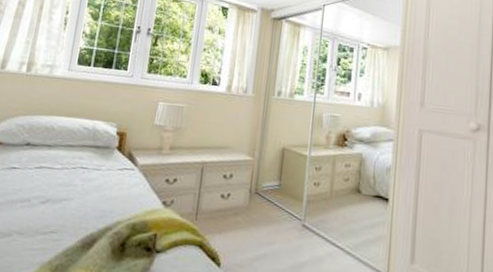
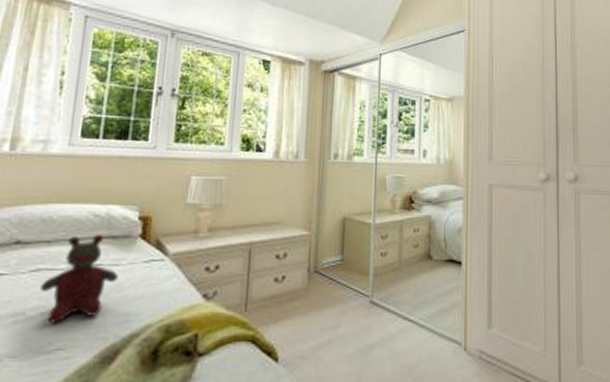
stuffed bear: none [42,143,99,212] -> present [40,235,118,324]

